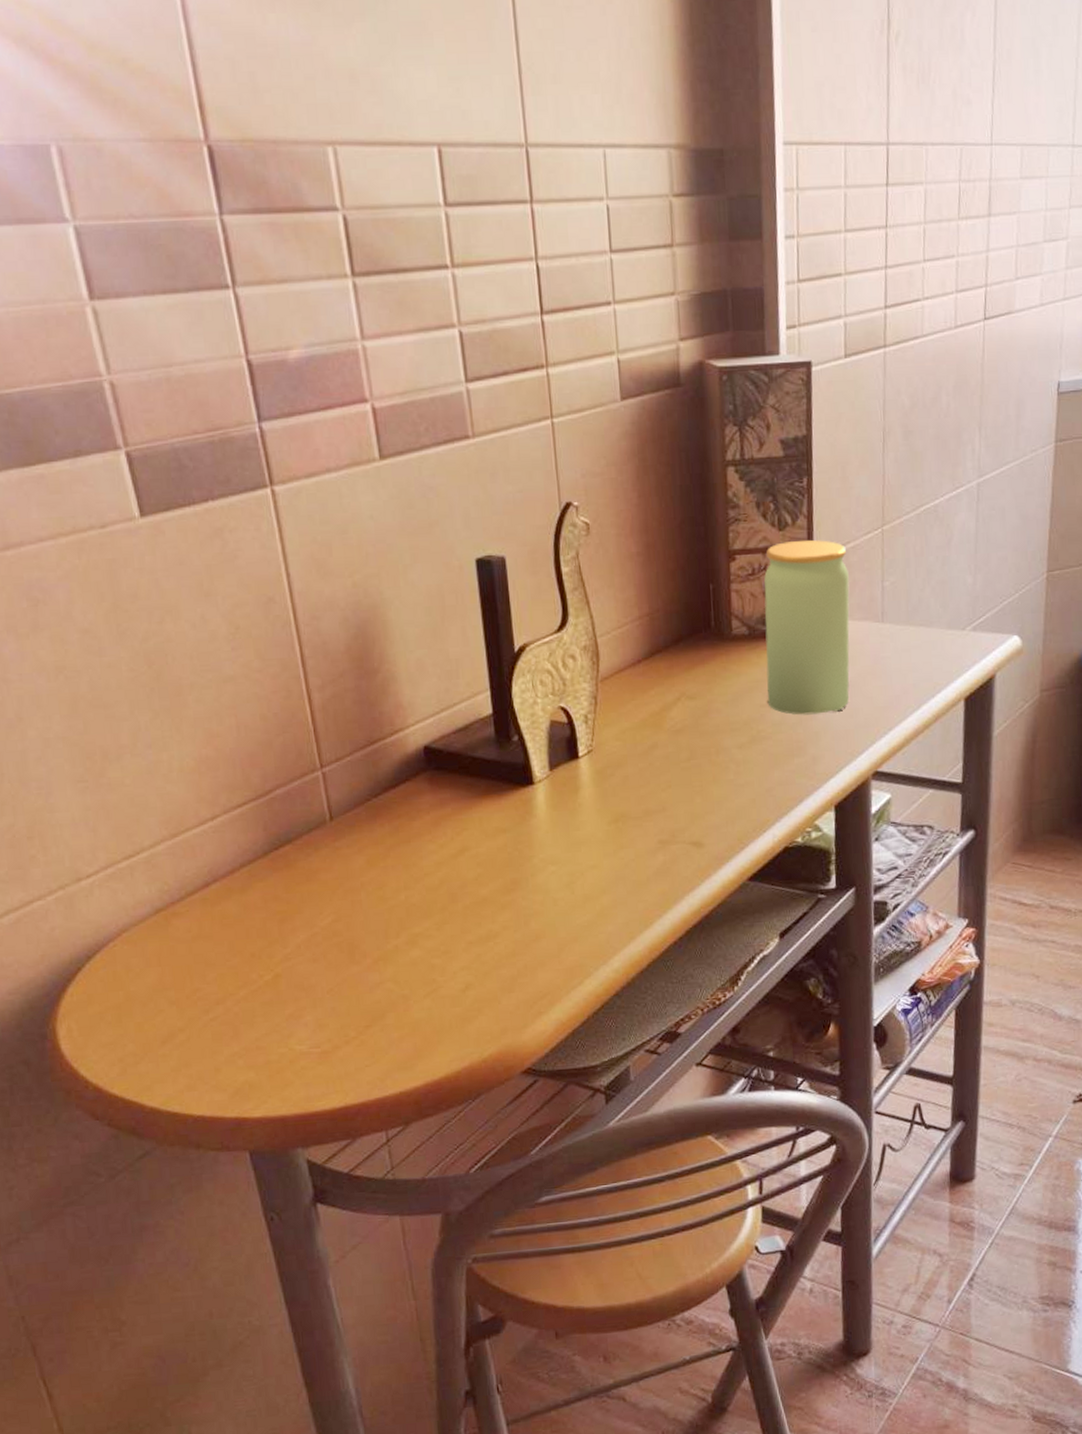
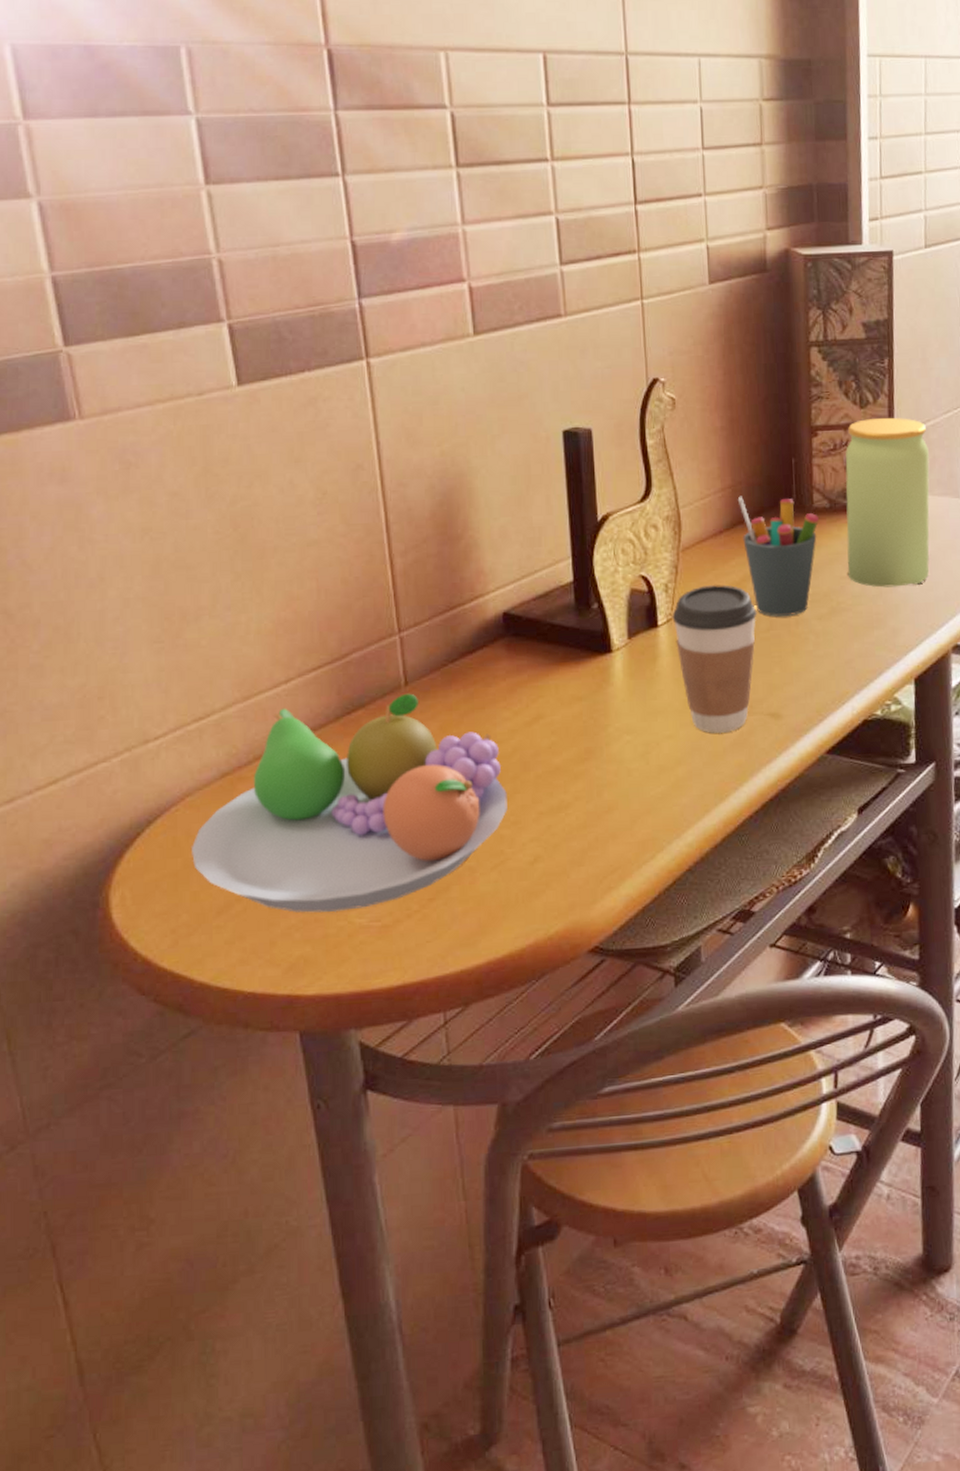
fruit bowl: none [131,828,438,1041] -> present [190,693,508,913]
coffee cup: none [592,715,678,863] -> present [672,585,757,734]
pen holder: none [655,624,738,746] -> present [737,496,819,616]

